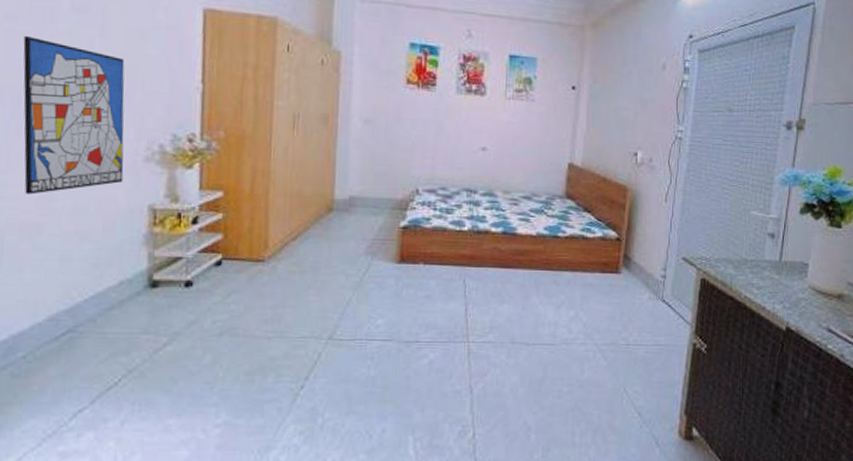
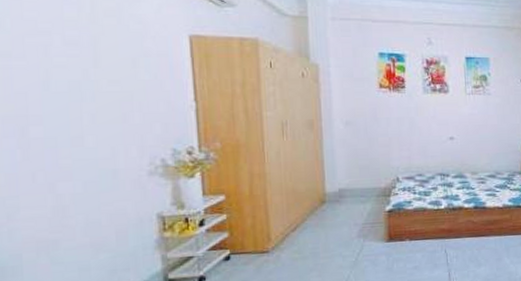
wall art: present [23,35,125,195] -> none [20,70,131,215]

